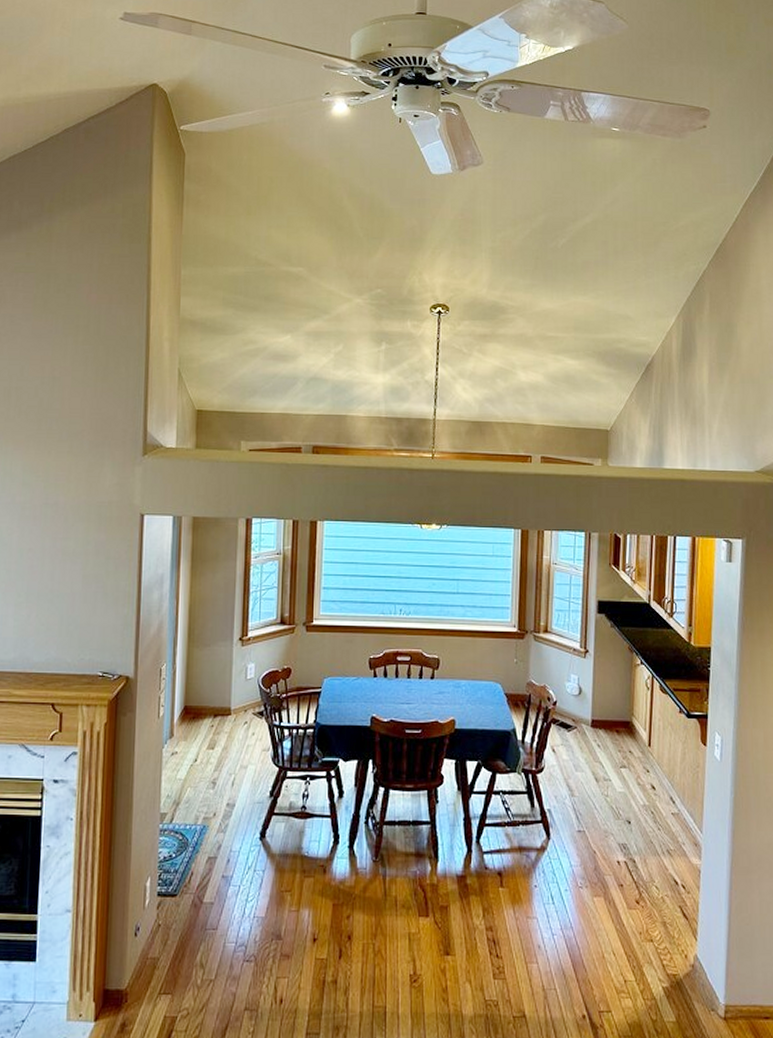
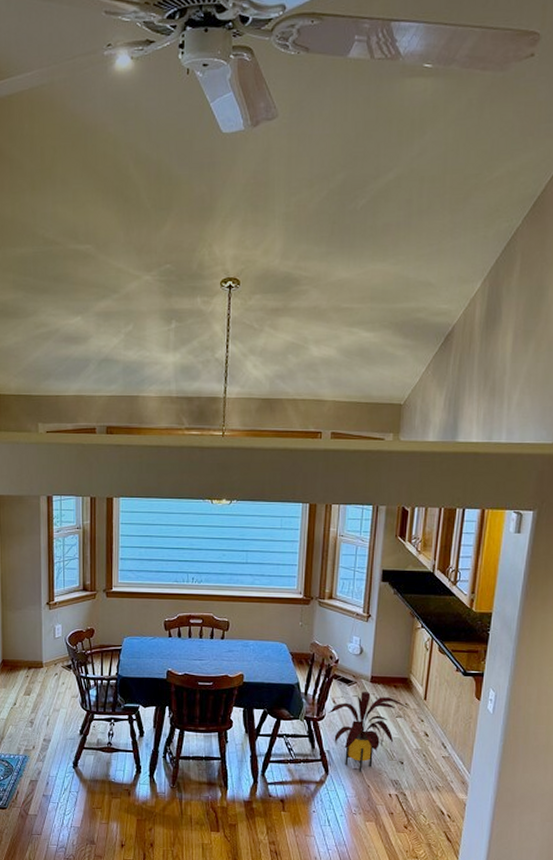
house plant: none [548,737,633,835] -> present [328,691,409,772]

